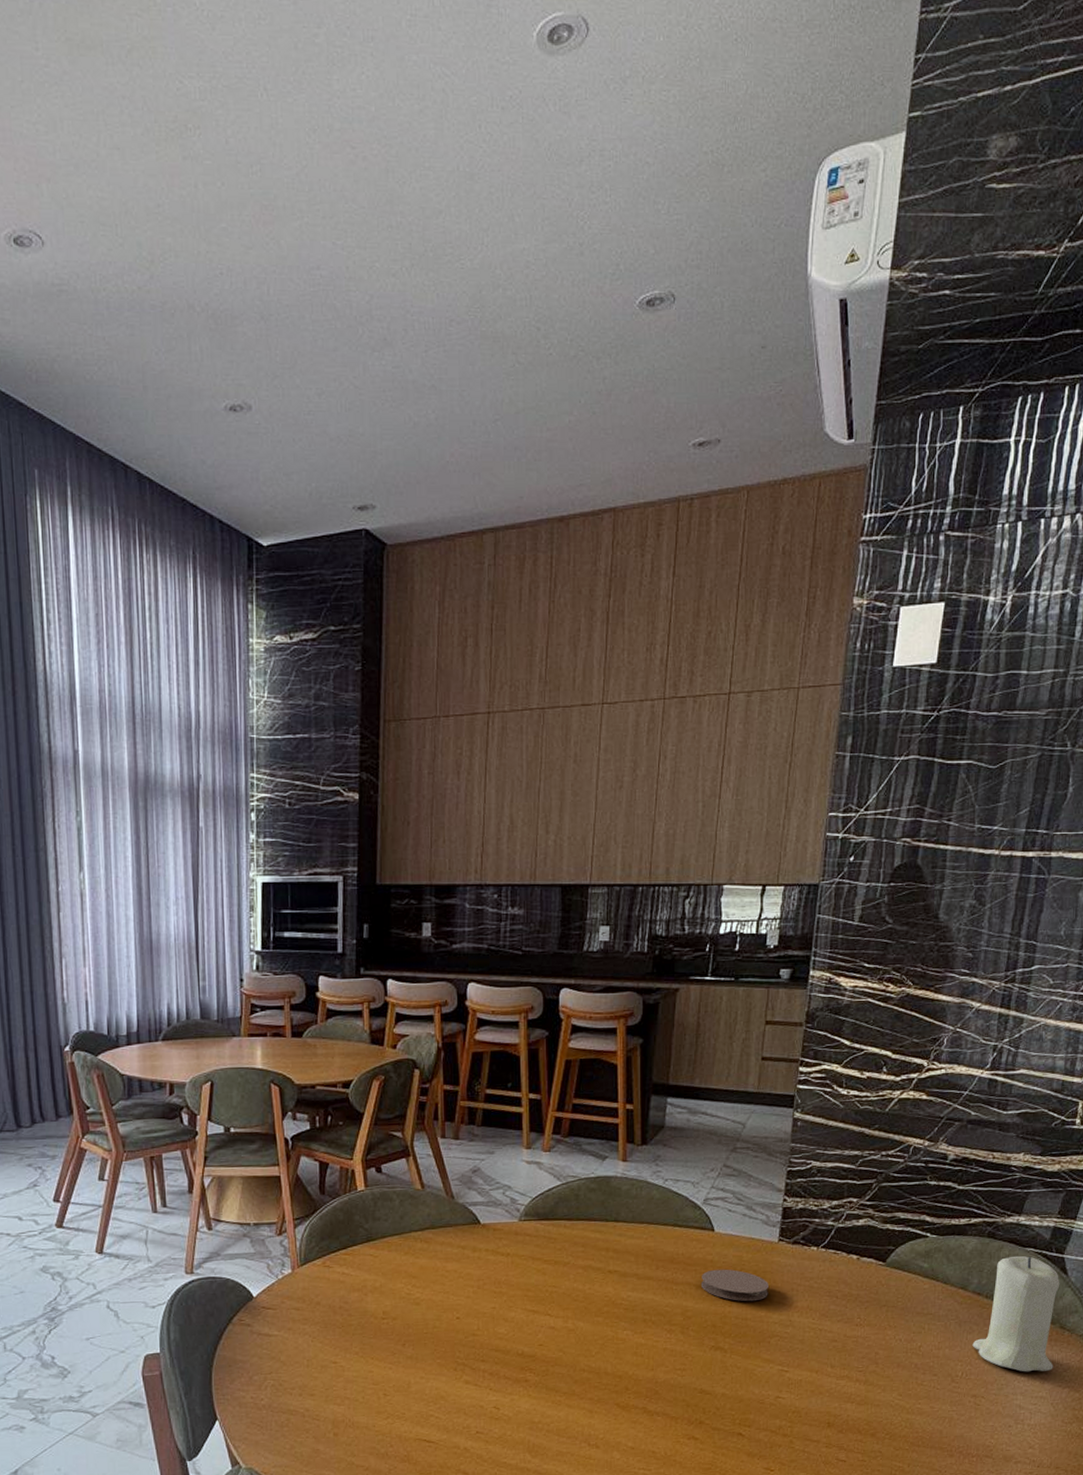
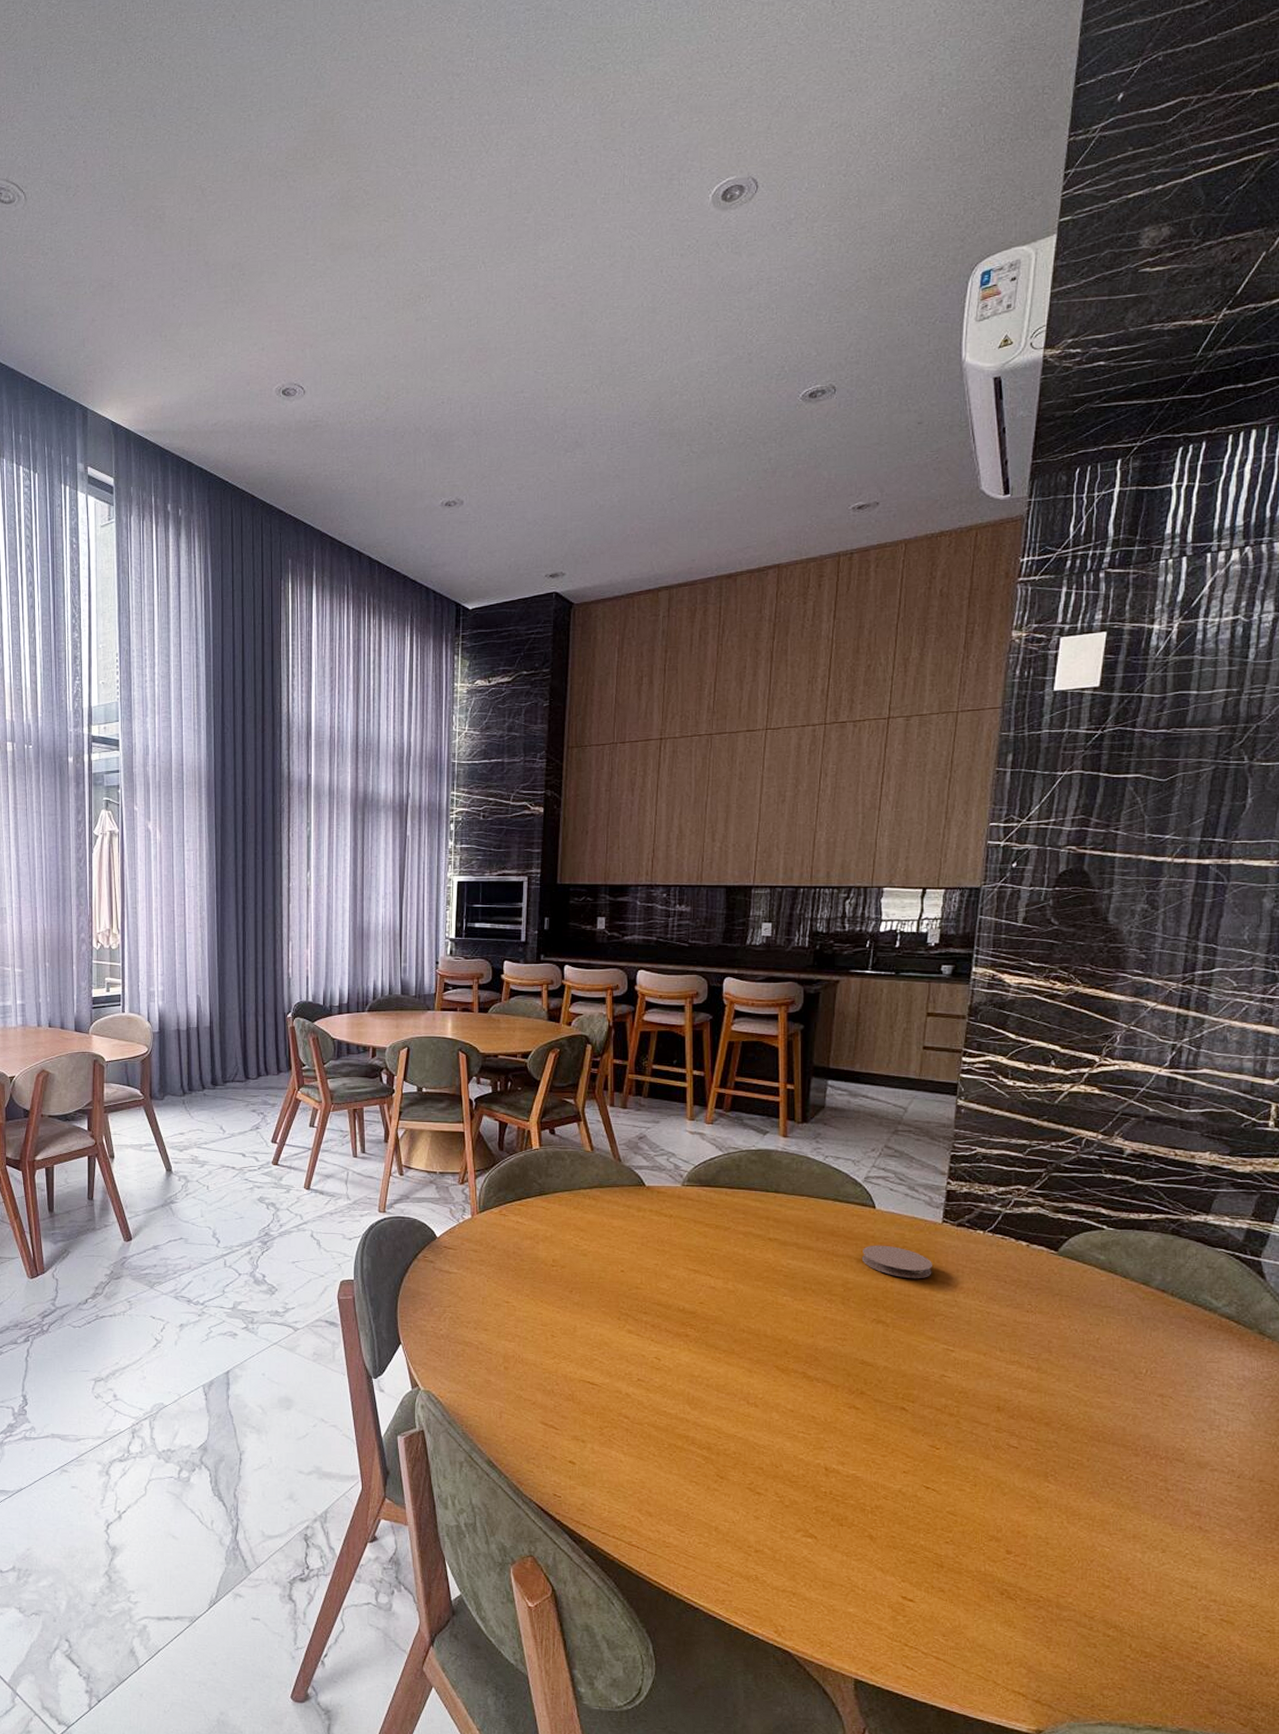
candle: present [972,1255,1060,1372] -> none [1157,1255,1257,1377]

